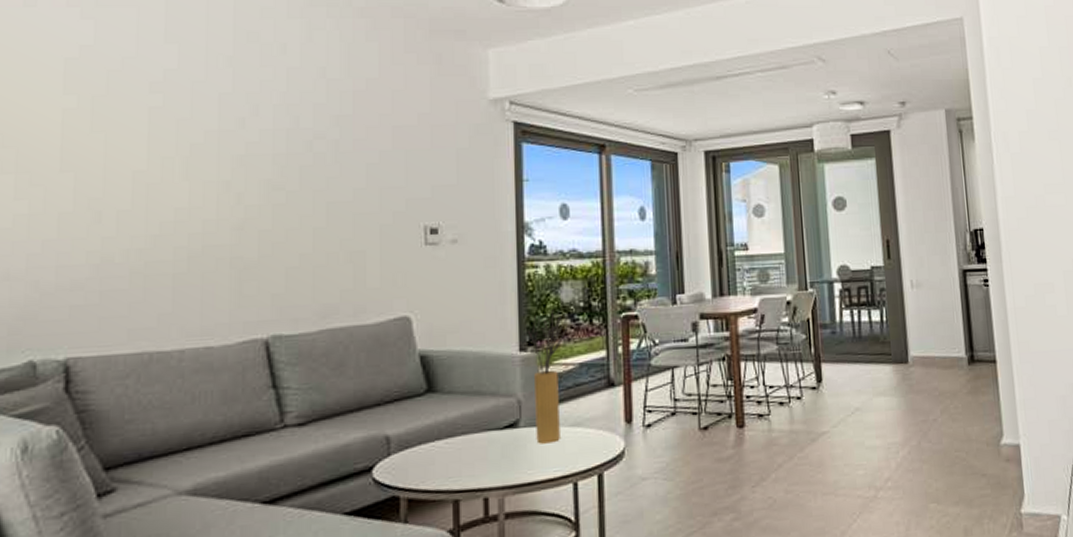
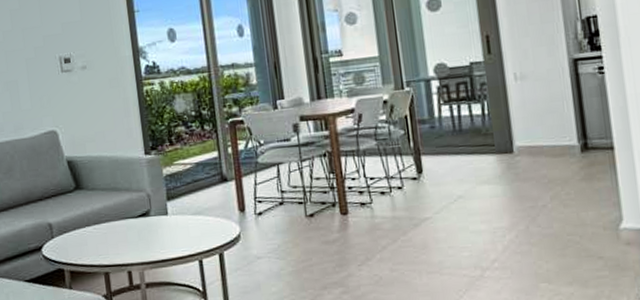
vase: present [527,310,570,444] -> none [149,119,185,229]

